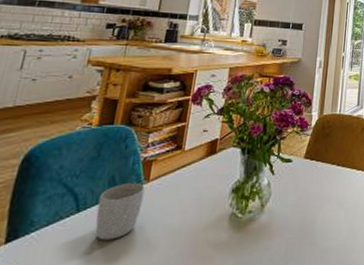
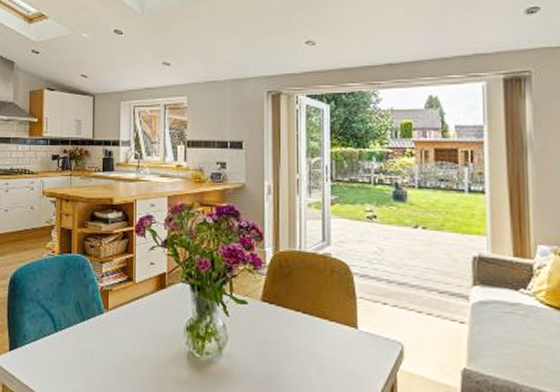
mug: present [95,182,145,241] -> none [70,309,106,361]

